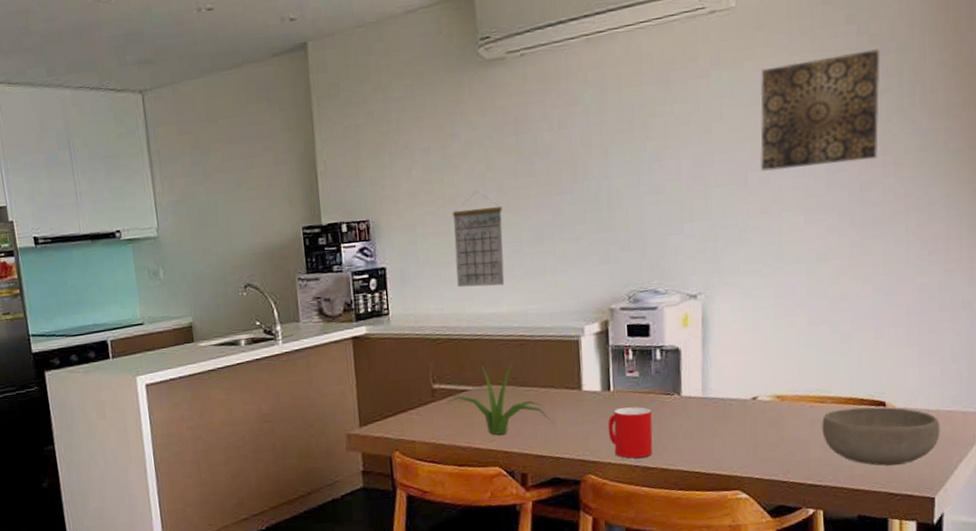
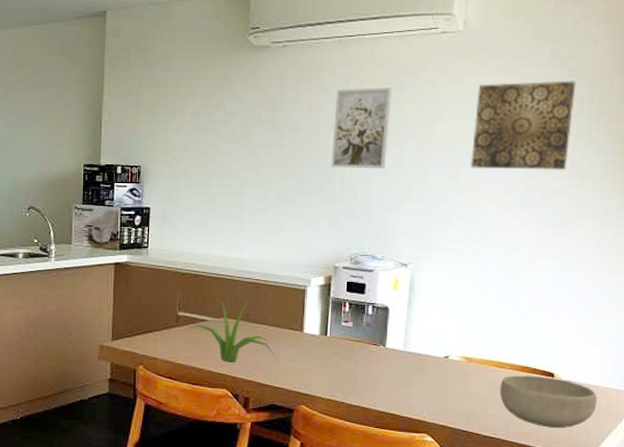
calendar: present [452,191,505,288] -> none [208,153,253,235]
wall art: none [590,88,659,193] -> present [331,88,393,168]
cup: present [607,407,653,459] -> none [321,352,360,396]

